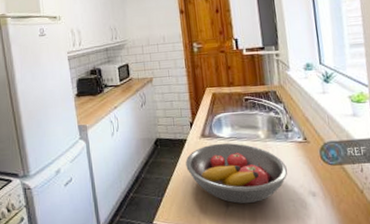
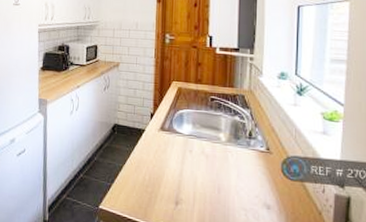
fruit bowl: present [185,143,288,204] -> none [140,139,245,205]

